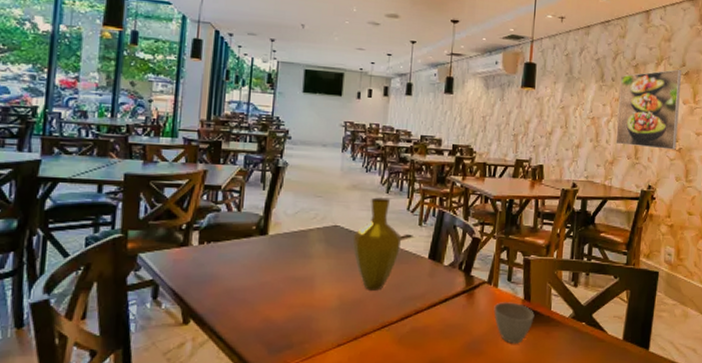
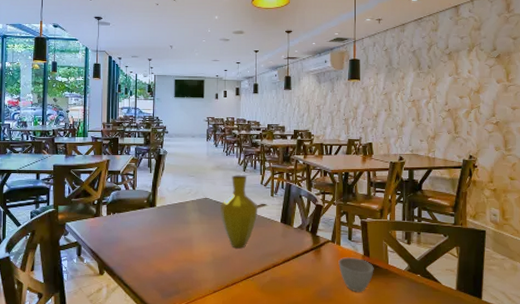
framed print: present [615,69,681,150] -> none [435,54,494,123]

